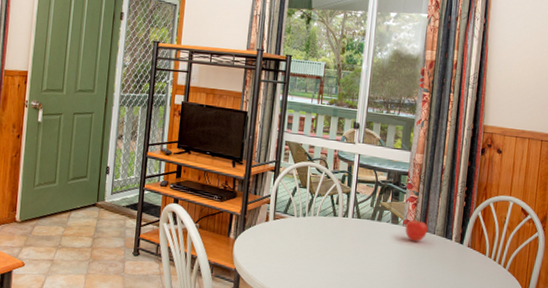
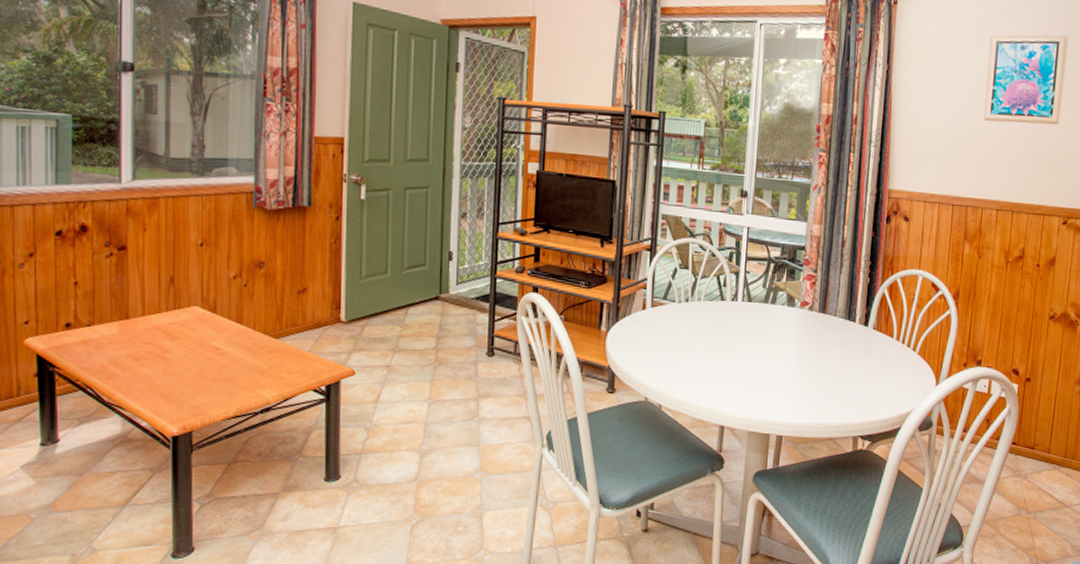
fruit: present [405,219,428,242] -> none [802,299,829,326]

